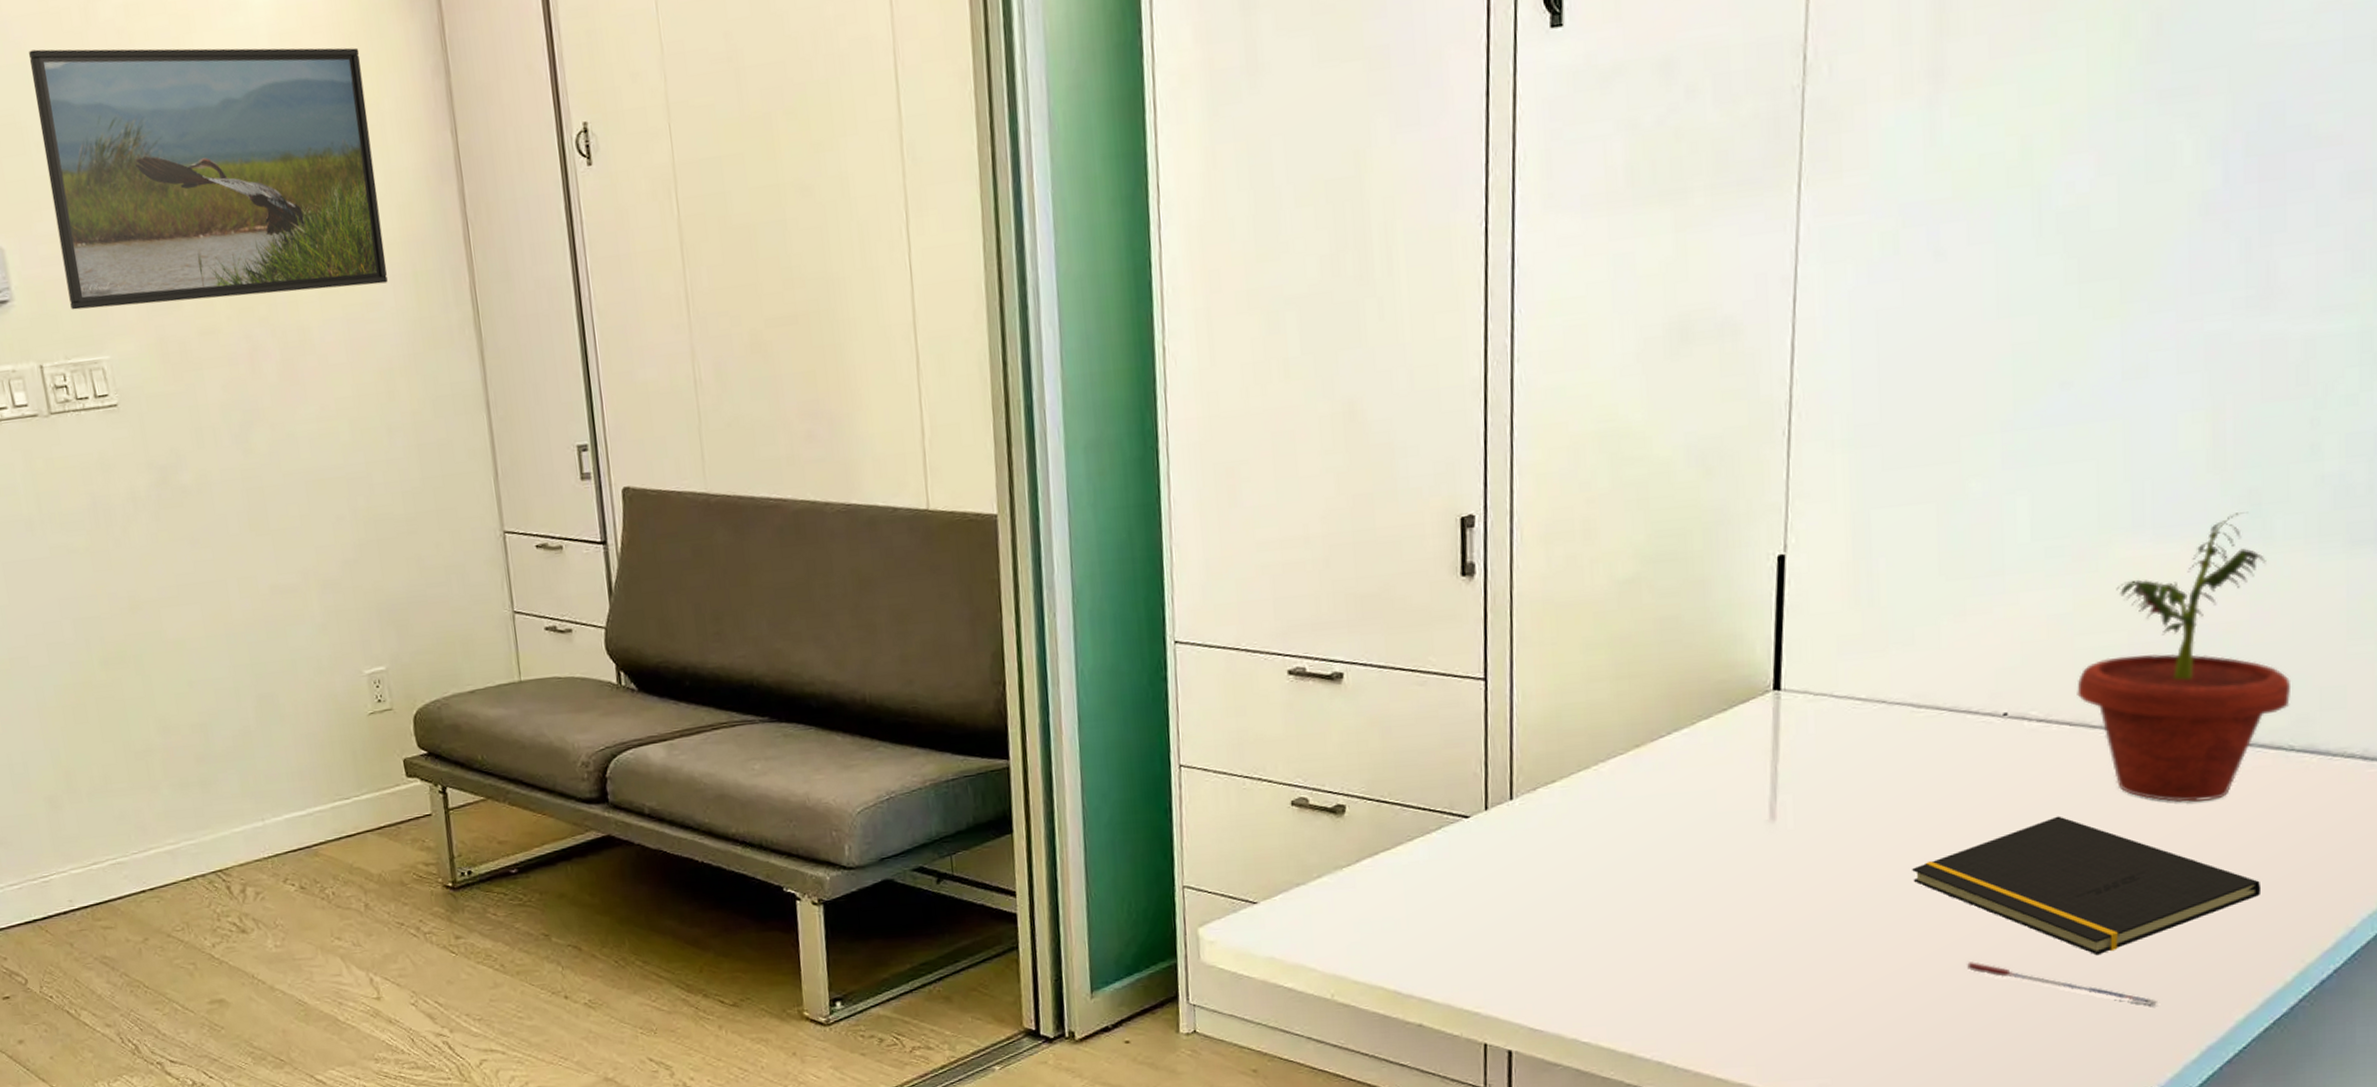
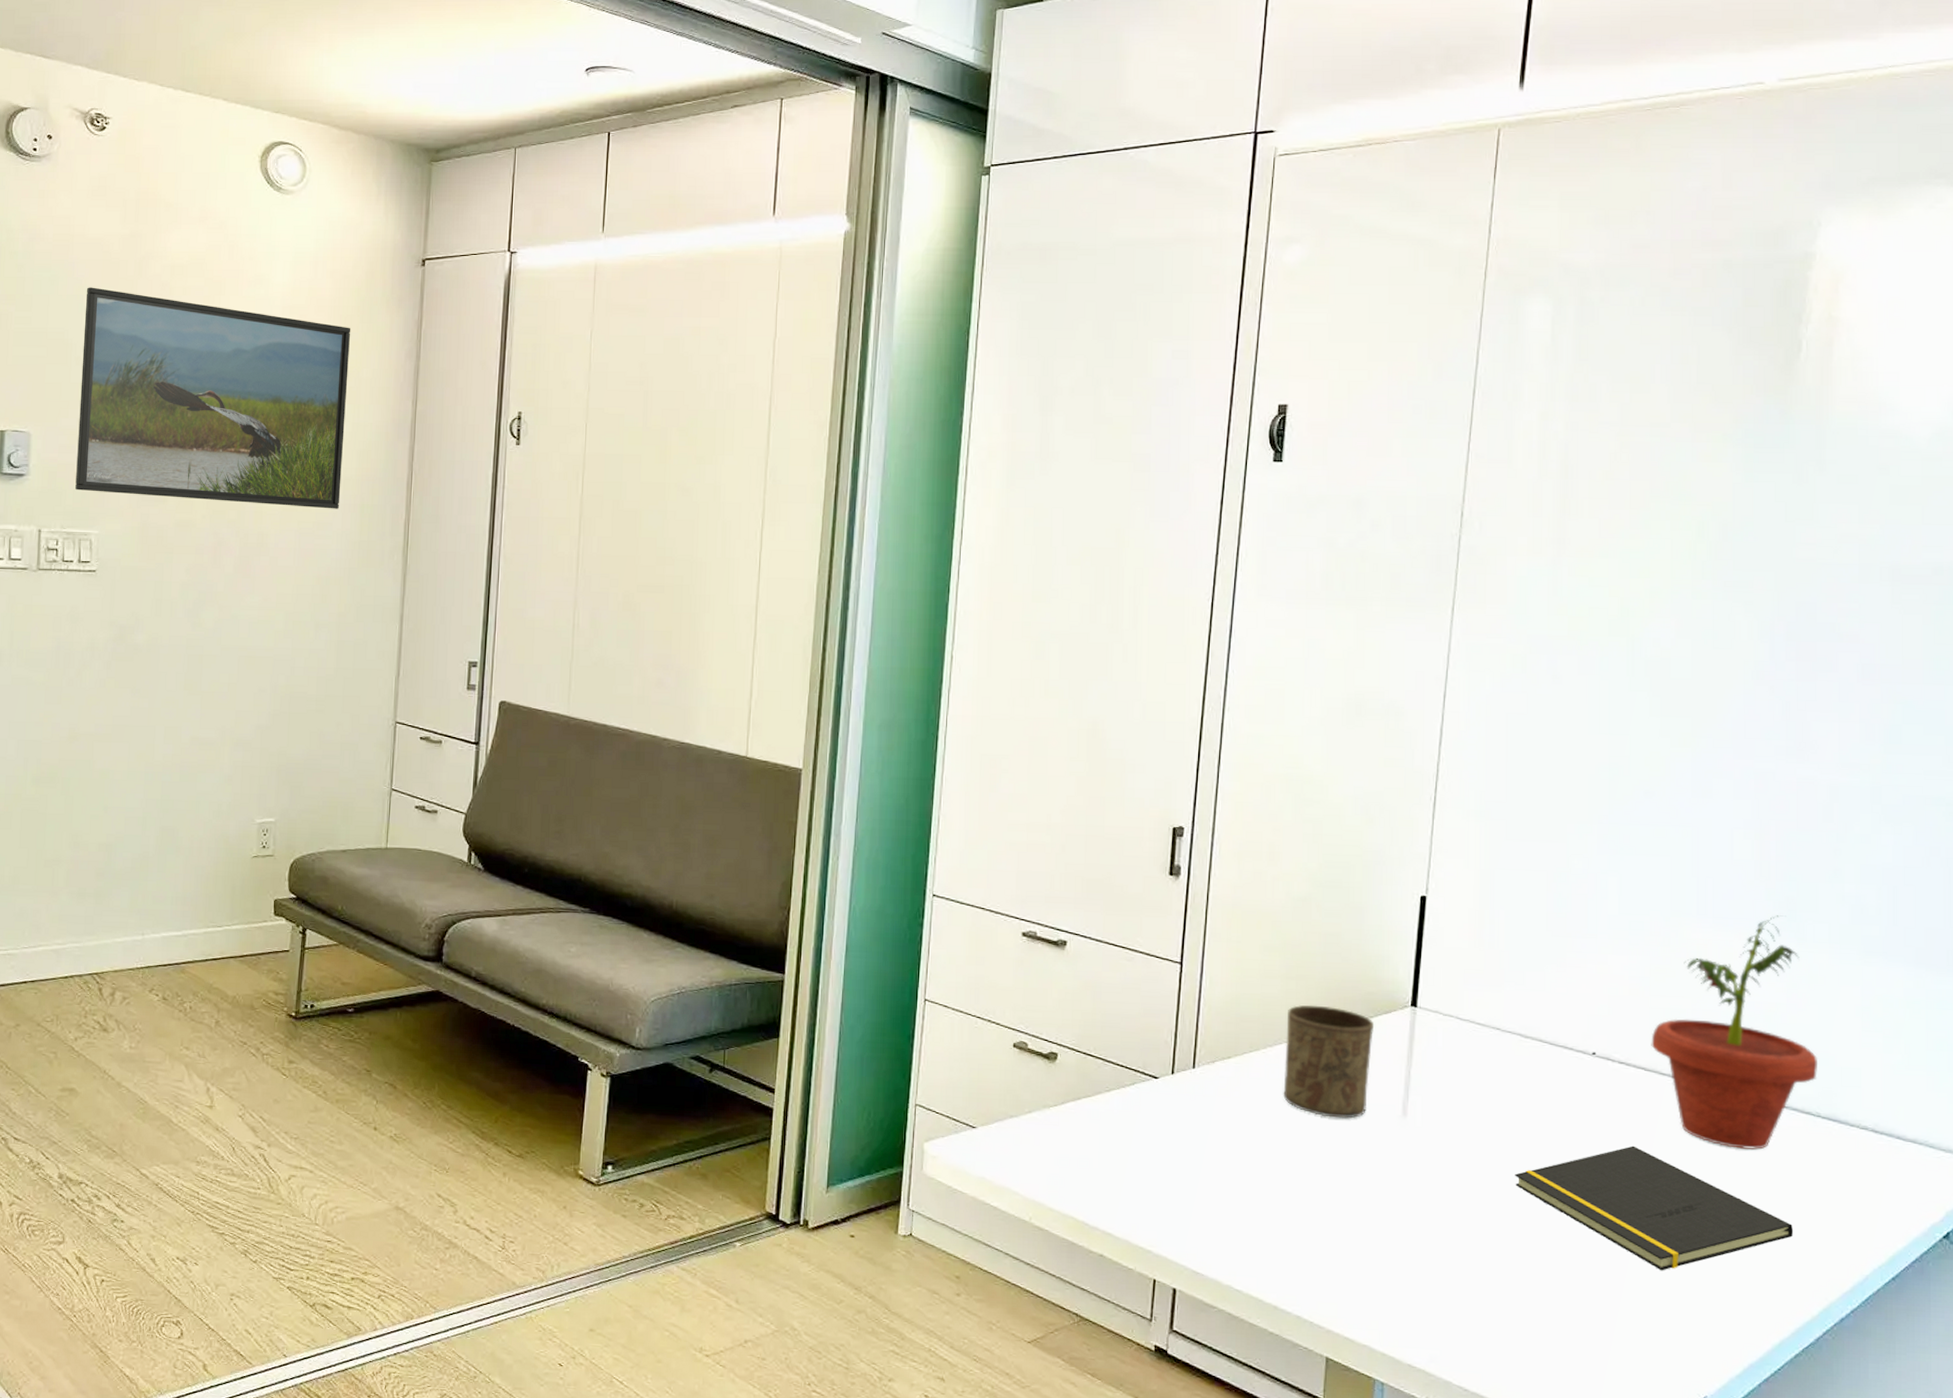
cup: none [1620,704,1730,835] -> present [1283,1004,1375,1119]
pen: present [1967,962,2157,1006] -> none [1556,1262,1709,1322]

